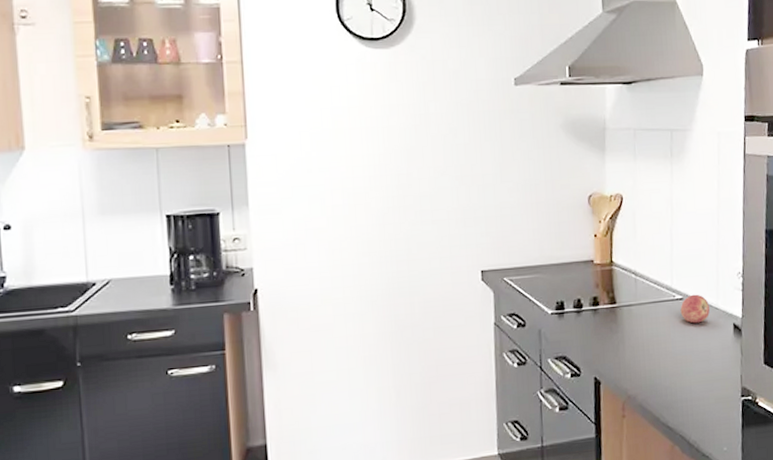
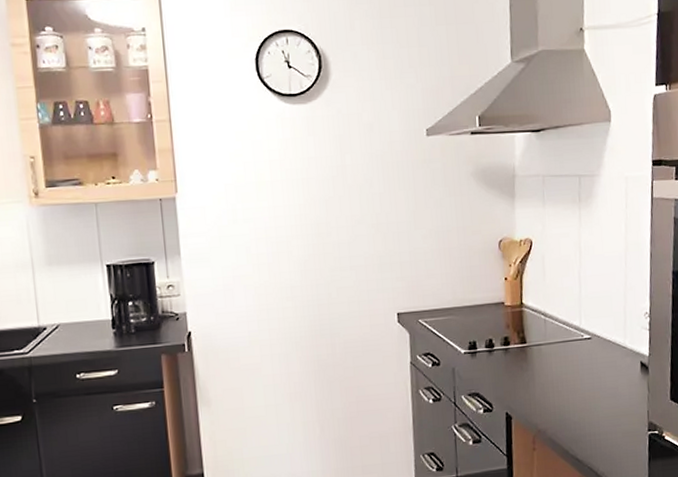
apple: present [680,294,710,324] -> none [588,333,617,362]

